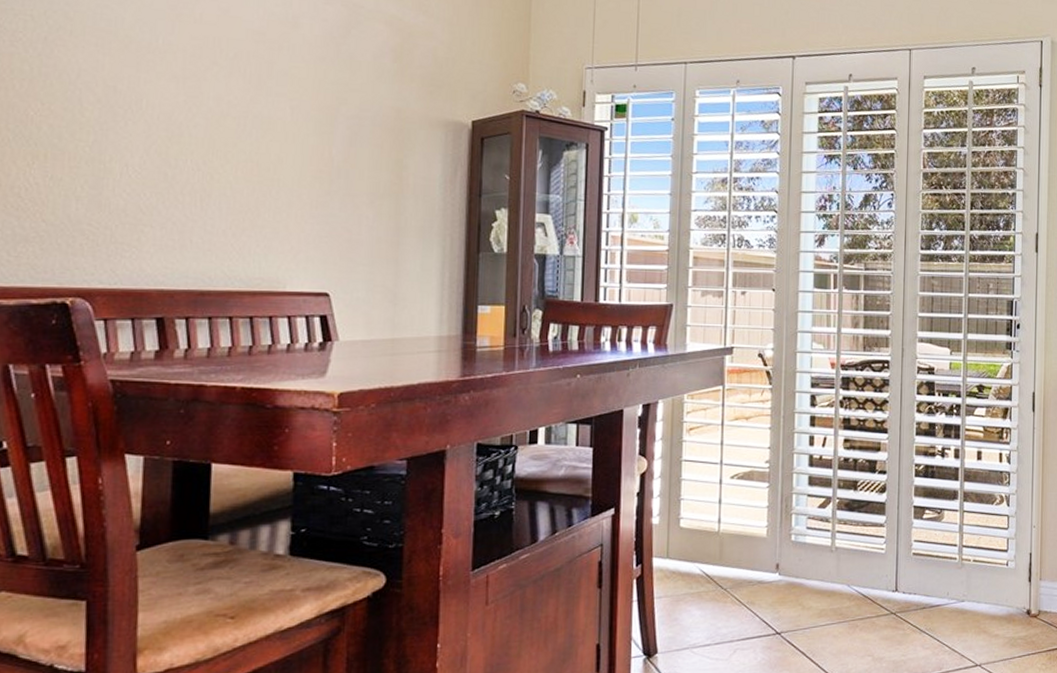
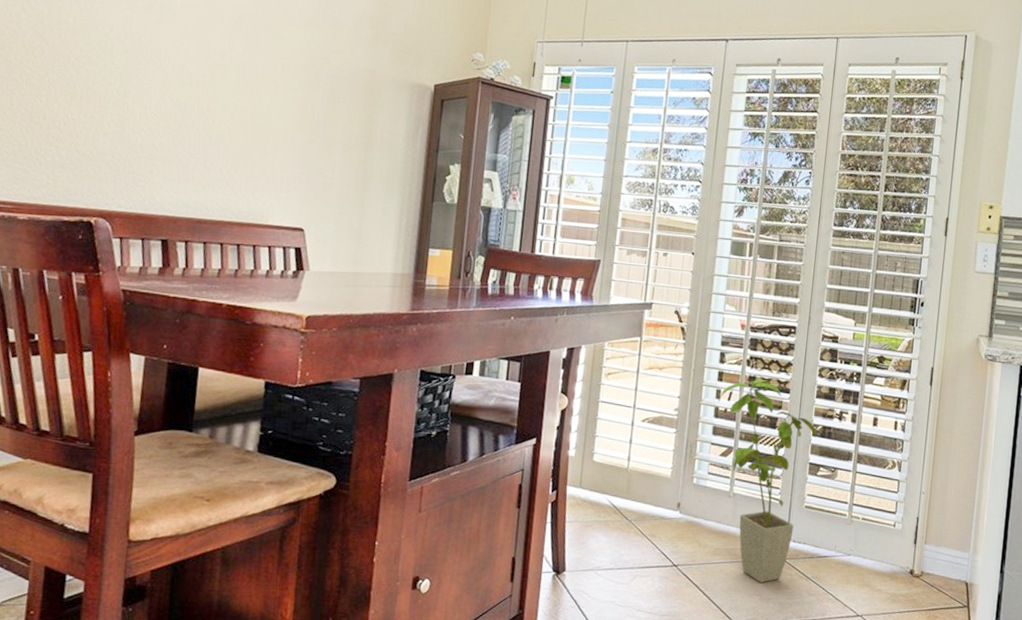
house plant: none [812,421,919,642] -> present [718,379,817,583]

